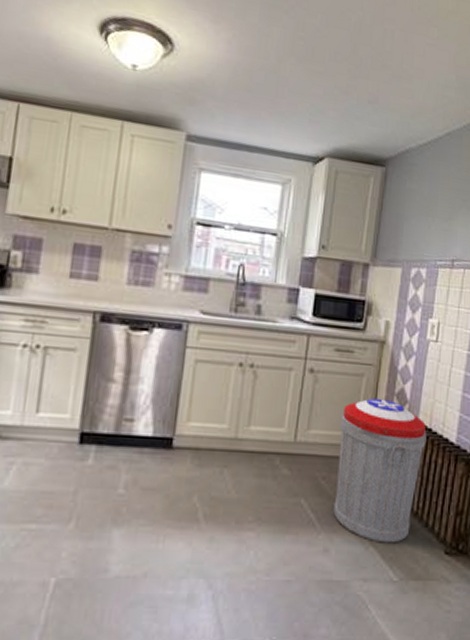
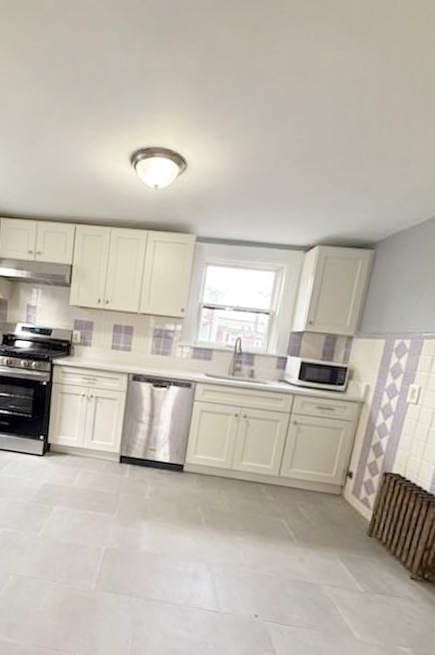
trash can: present [333,398,427,543] -> none [309,448,400,564]

